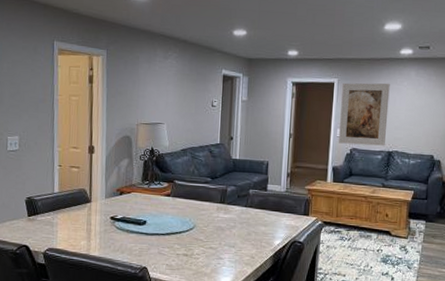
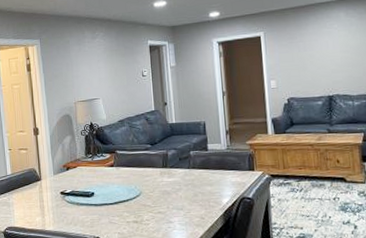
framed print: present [339,83,390,146] -> none [269,28,324,95]

